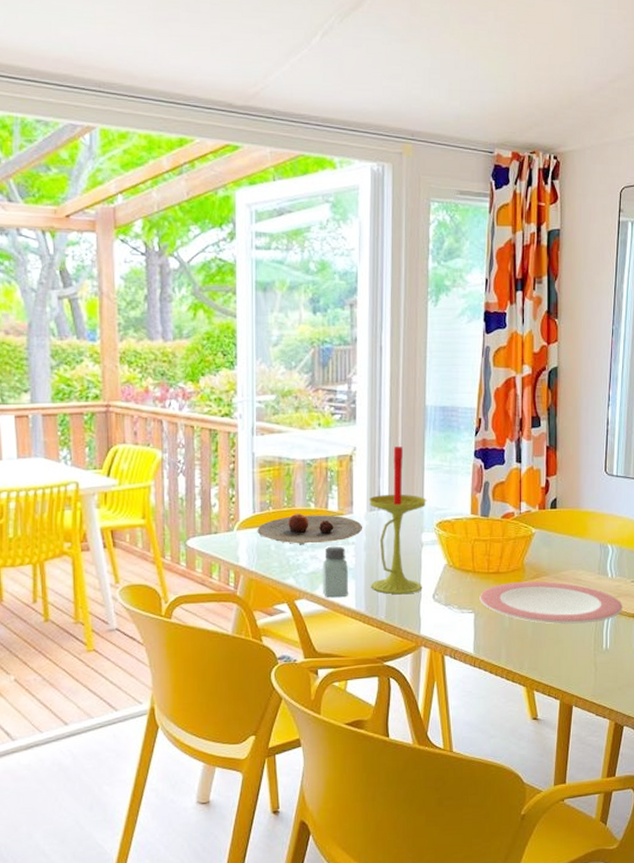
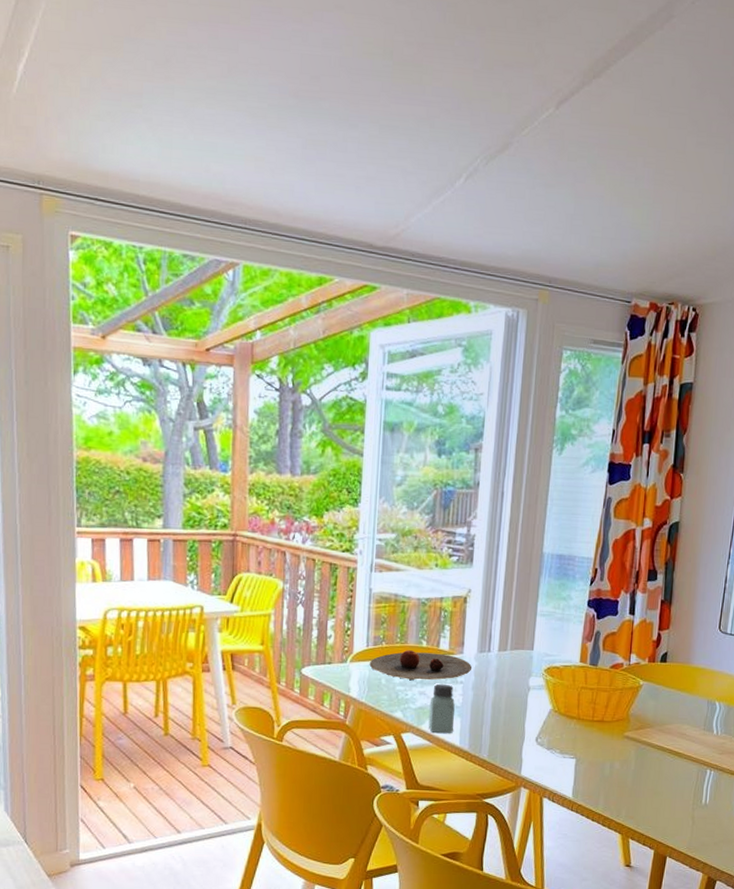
candle: present [368,444,427,595] -> none [476,589,537,736]
plate: present [479,581,622,624] -> none [582,731,726,778]

